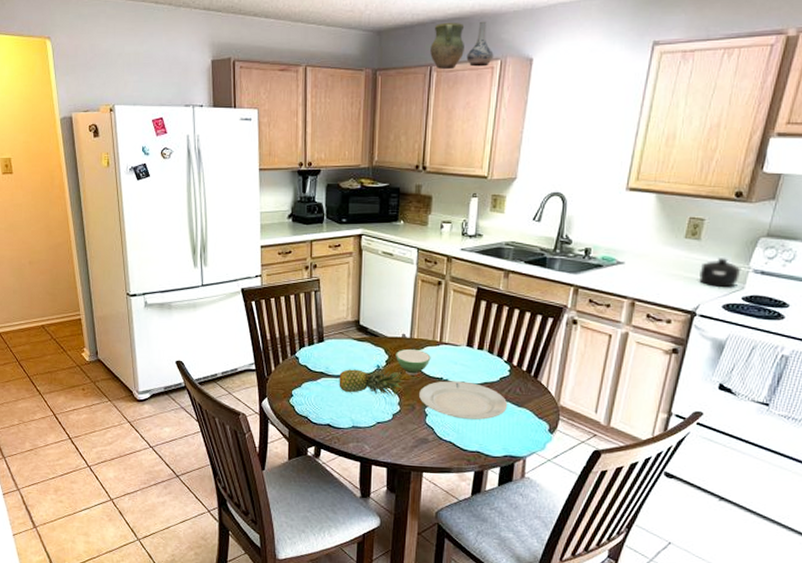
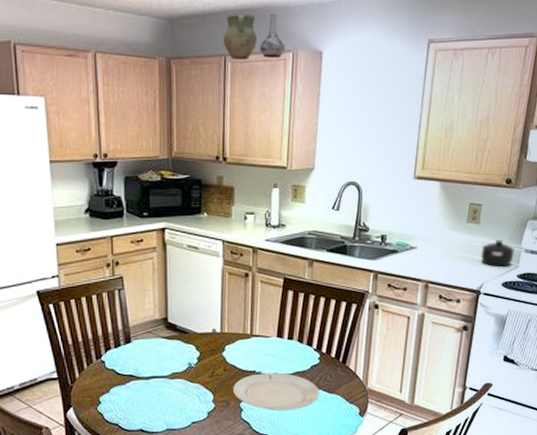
fruit: present [339,369,403,398] -> none [149,368,216,395]
bowl: present [396,348,431,376] -> none [207,343,243,371]

